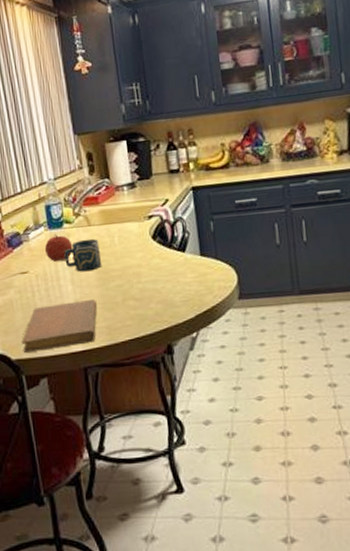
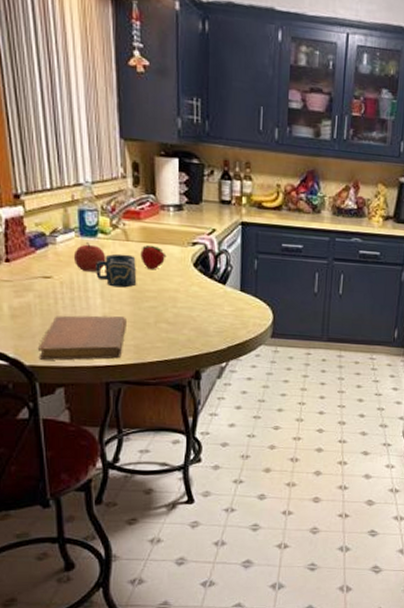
fruit: none [102,225,126,250] -> present [140,244,167,270]

